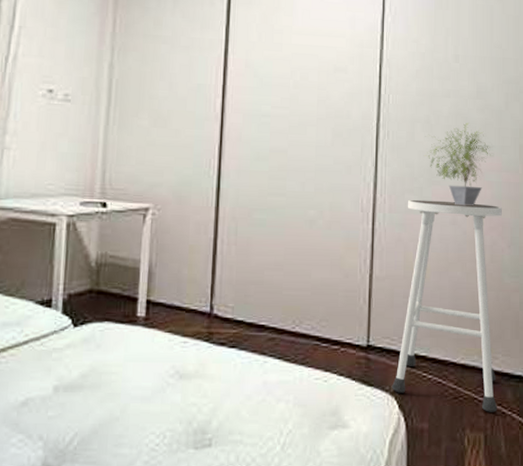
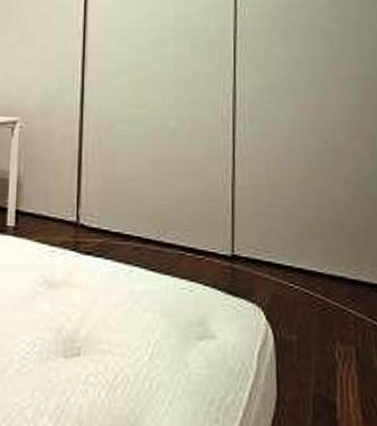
stool: present [391,199,502,412] -> none [257,109,369,325]
potted plant: present [424,122,491,206] -> none [282,33,350,115]

